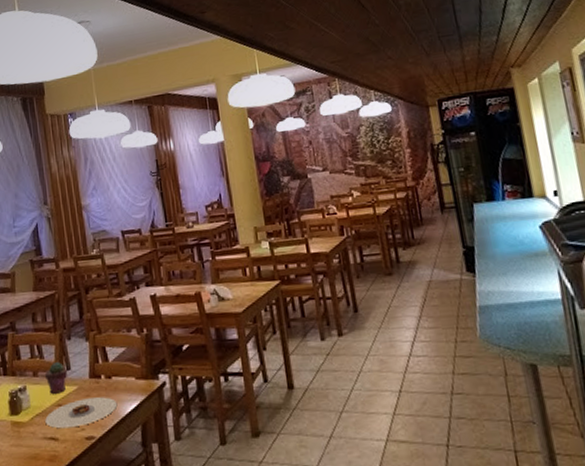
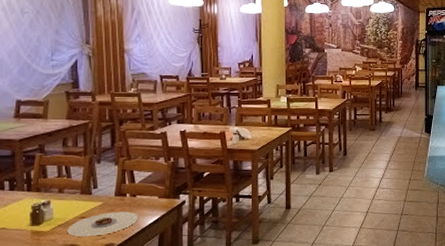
potted succulent: present [45,361,67,394] -> none [71,180,93,208]

